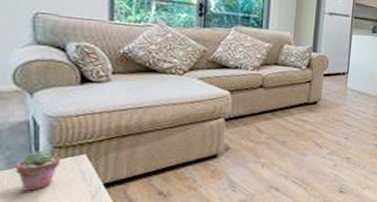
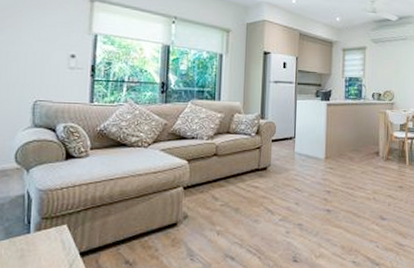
potted succulent: present [15,150,61,191] -> none [10,221,47,260]

